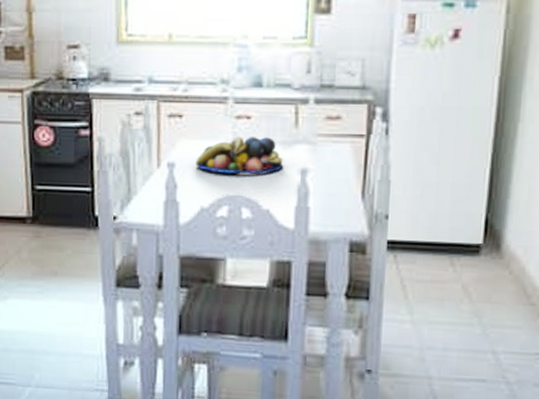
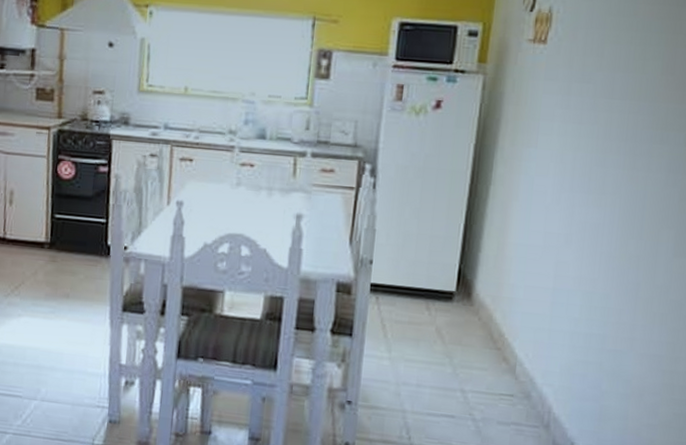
fruit bowl: present [196,136,283,174] -> none [202,182,281,217]

